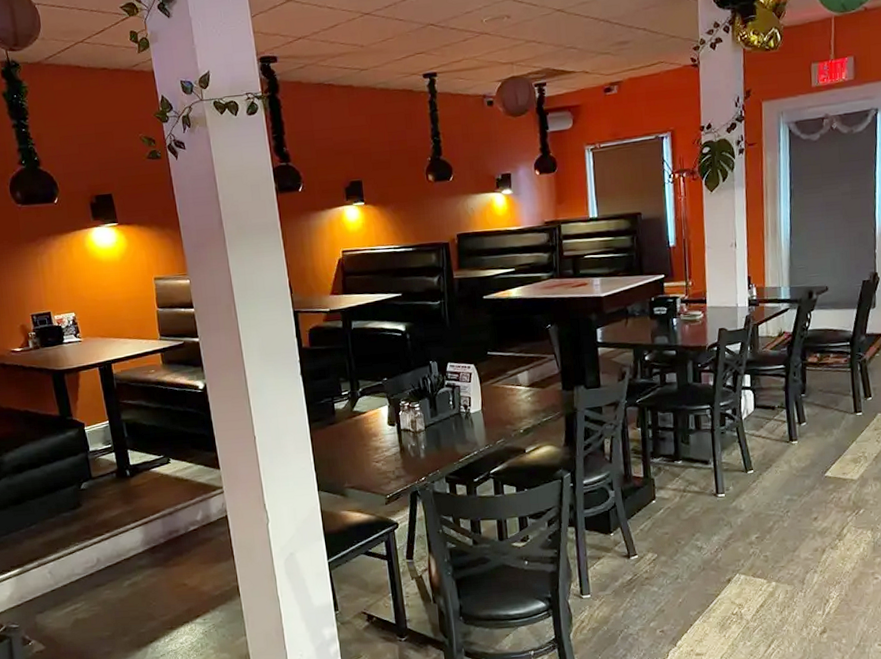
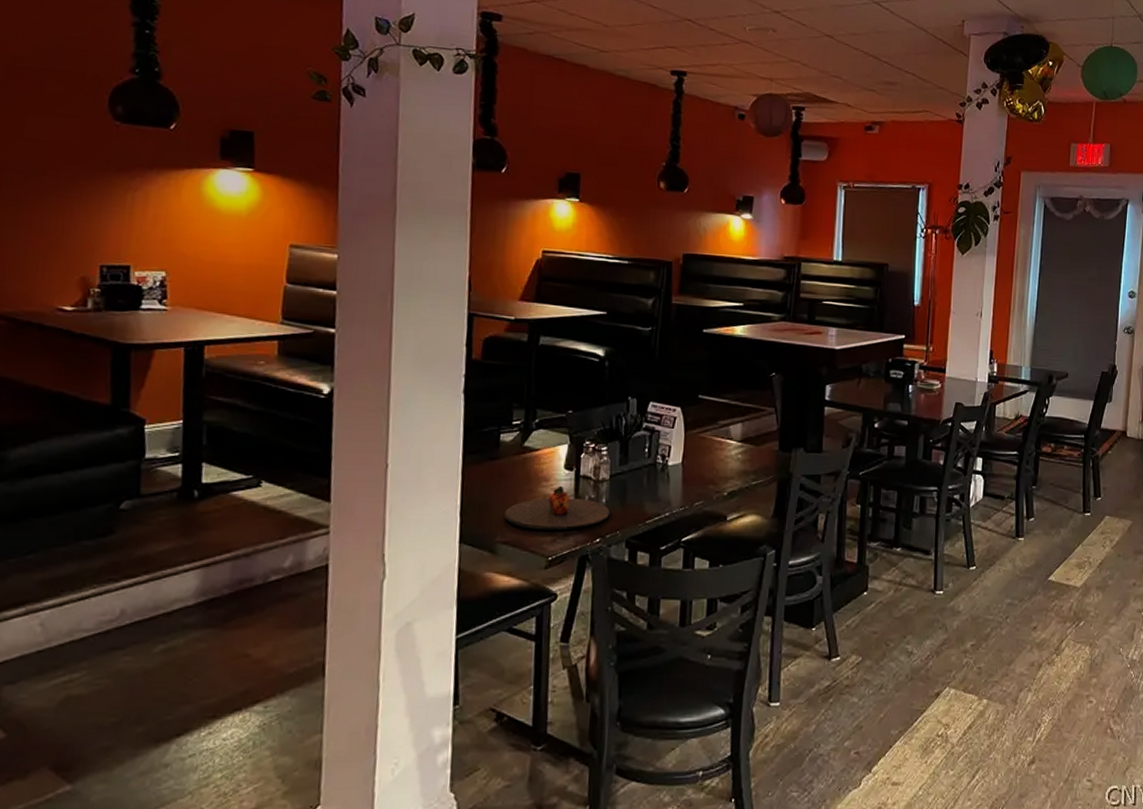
plate: none [348,438,430,475] -> present [504,485,610,531]

